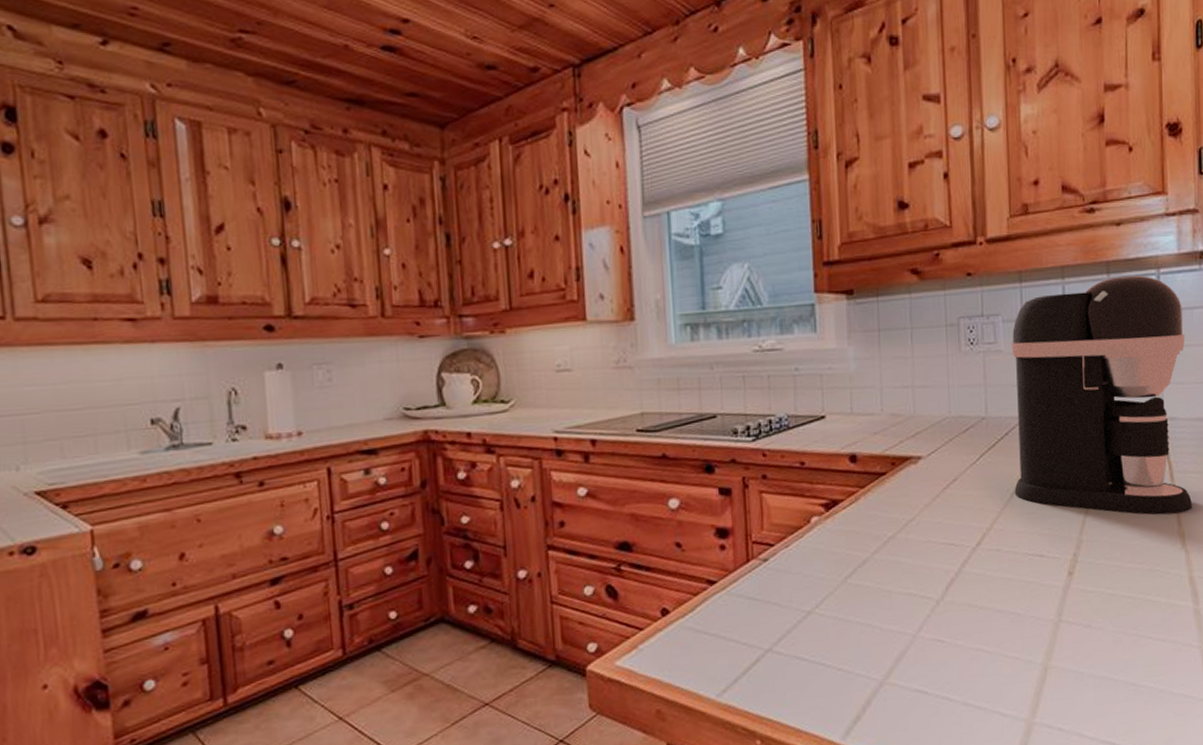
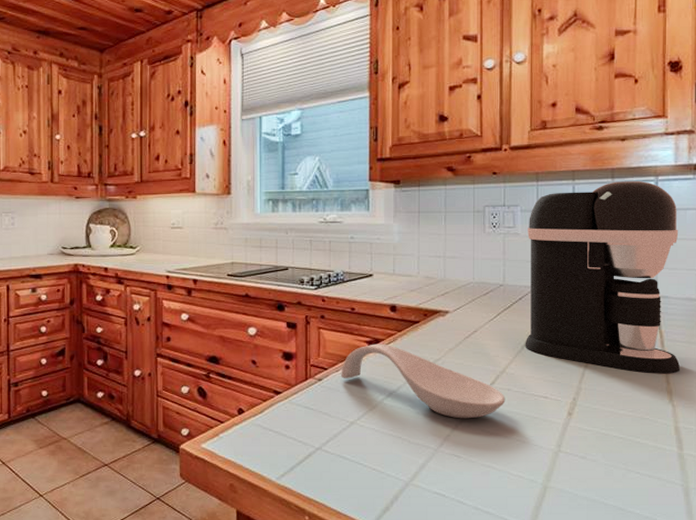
spoon rest: none [791,505,995,593] -> present [341,343,506,419]

